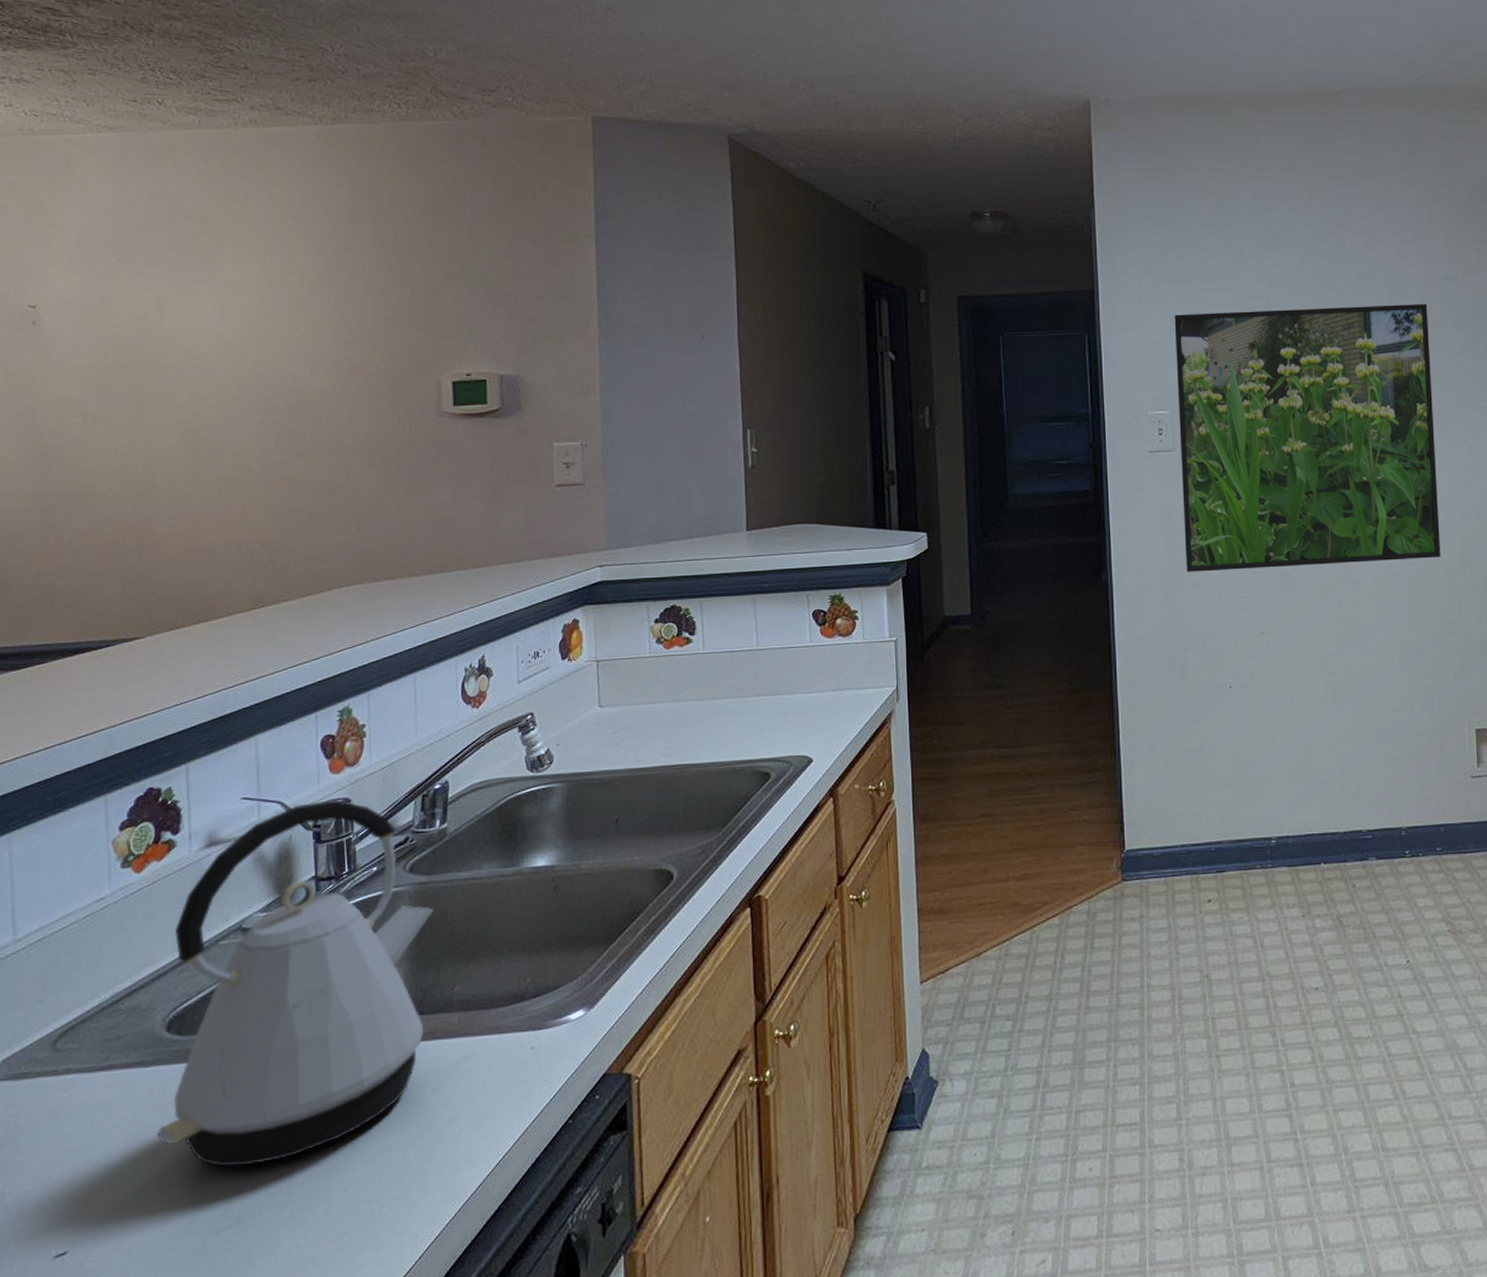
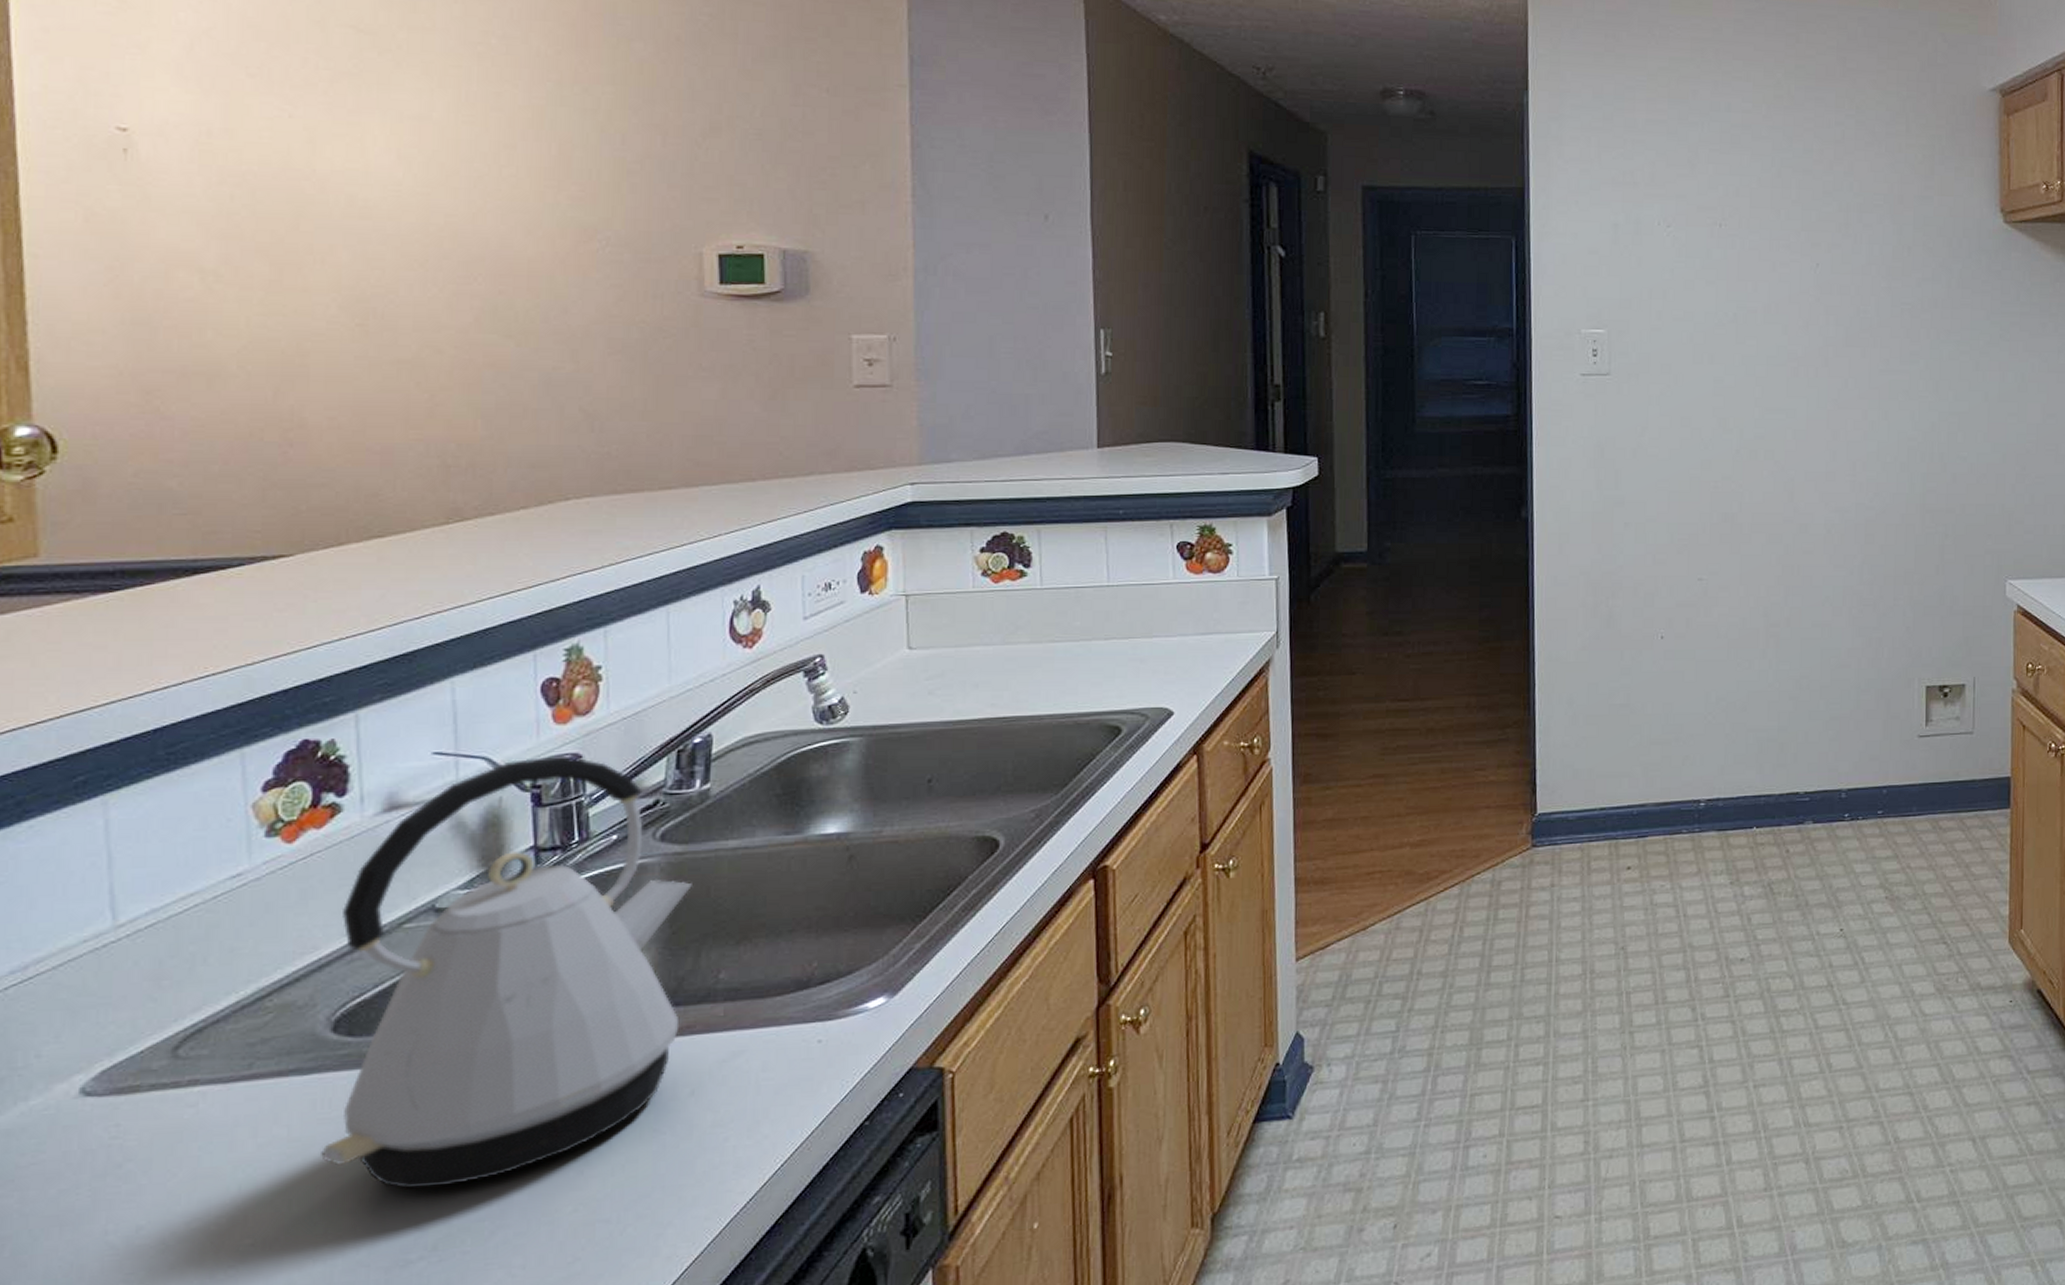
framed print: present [1174,303,1442,572] -> none [1615,221,1900,510]

